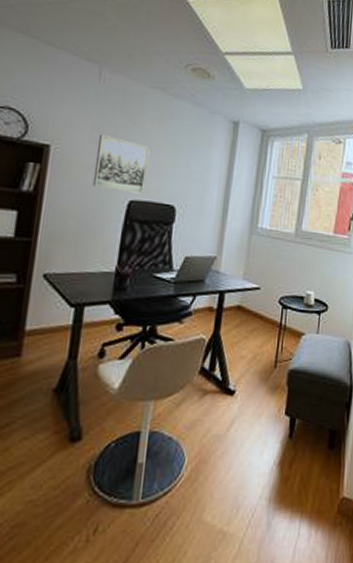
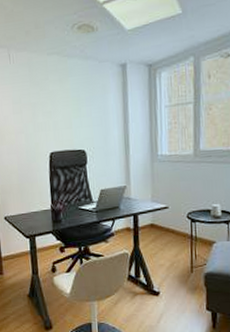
wall art: present [92,135,150,194] -> none [19,104,60,147]

